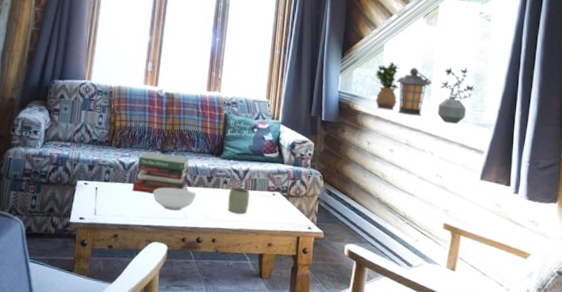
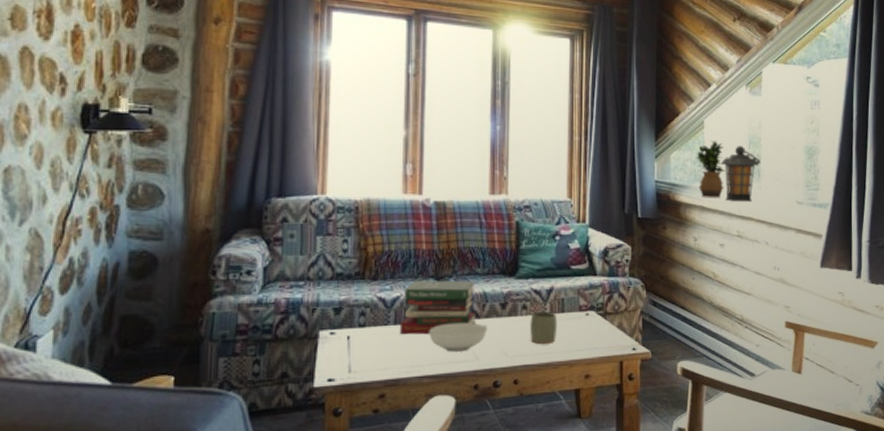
potted plant: present [437,67,476,125] -> none [769,141,809,208]

